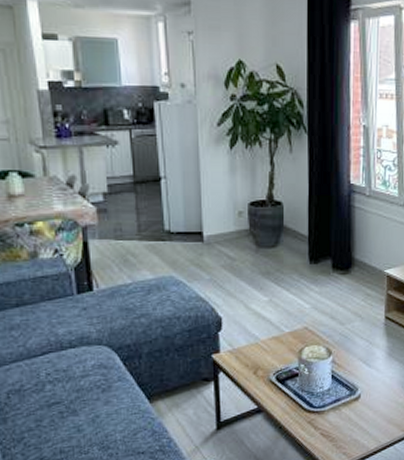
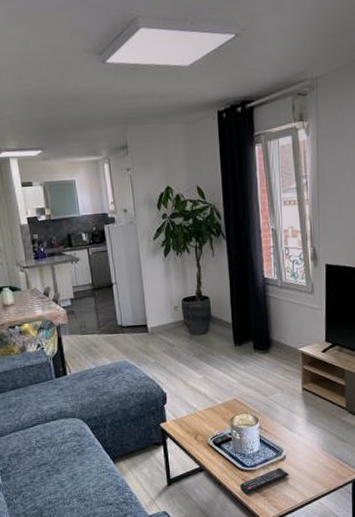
remote control: none [304,408,363,440] -> present [239,467,289,494]

